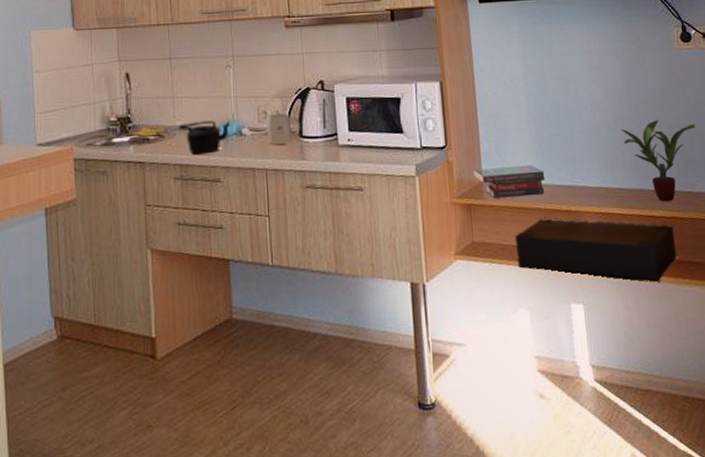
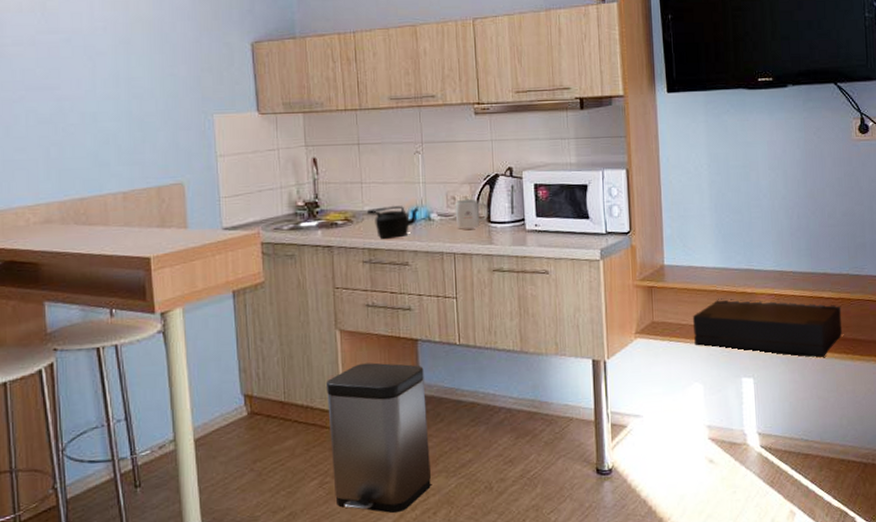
pedal bin: none [136,284,244,448] -> present [325,362,431,513]
books: present [473,165,545,198] -> none [656,249,724,281]
potted plant: present [620,120,696,202] -> none [797,207,868,285]

